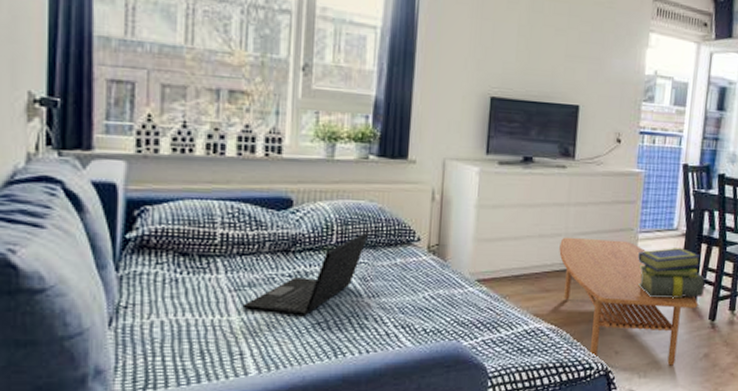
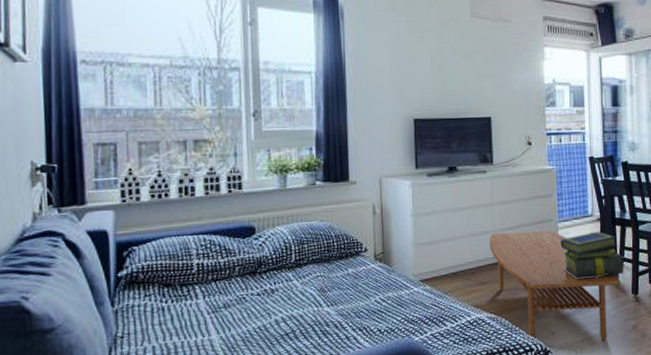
laptop: present [242,231,370,315] -> none [220,247,323,329]

